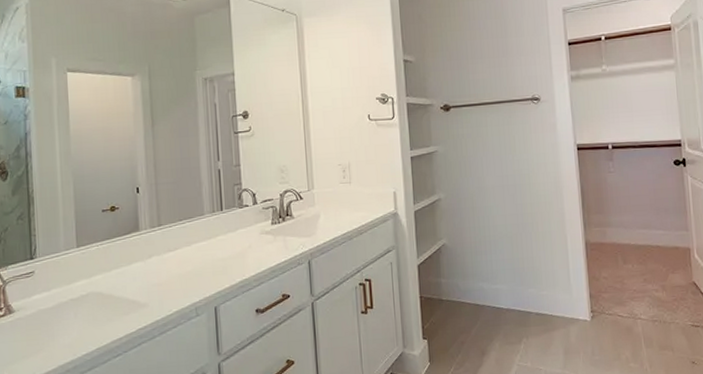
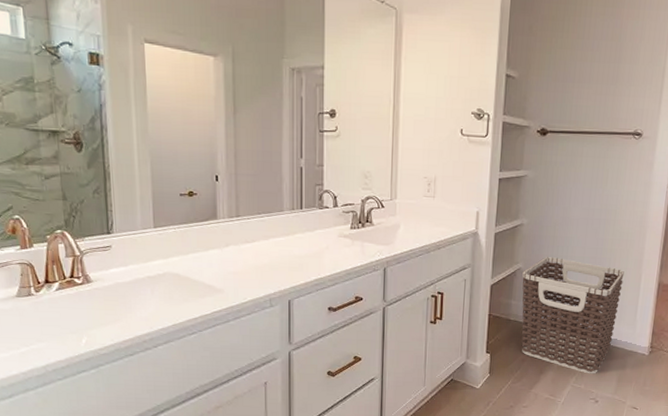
clothes hamper: none [447,228,551,350] -> present [521,257,624,374]

